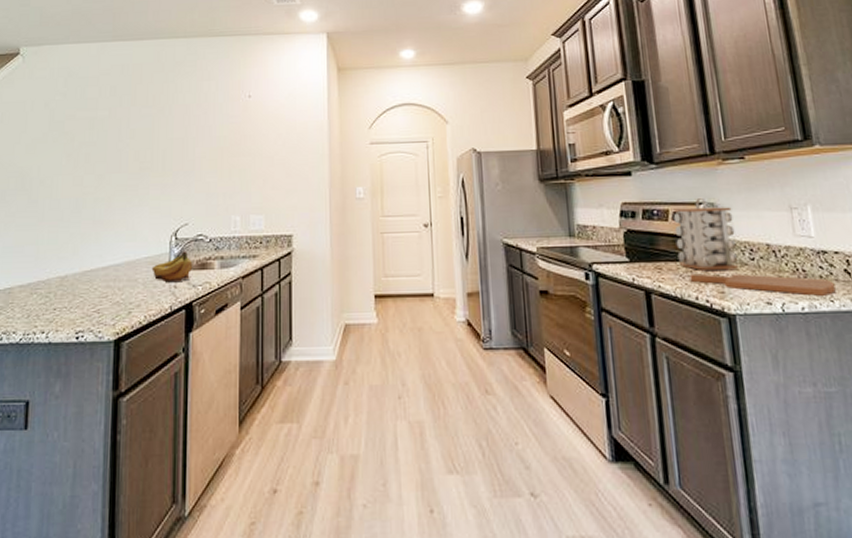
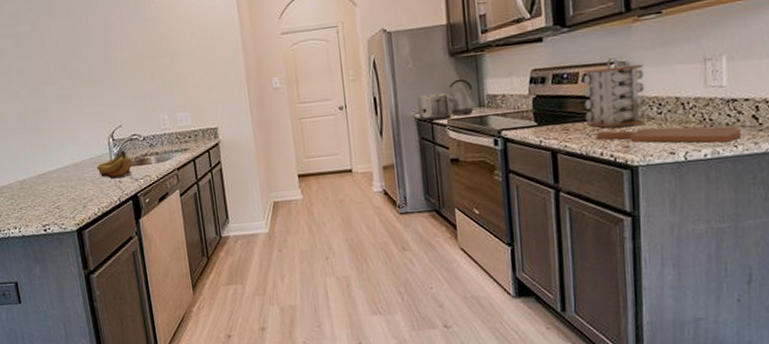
toaster: none [505,218,541,248] -> present [417,92,451,122]
kettle: none [538,205,566,244] -> present [448,78,476,116]

